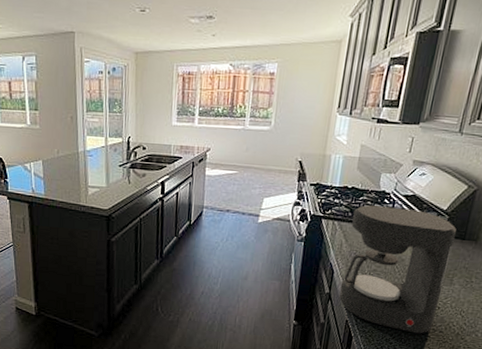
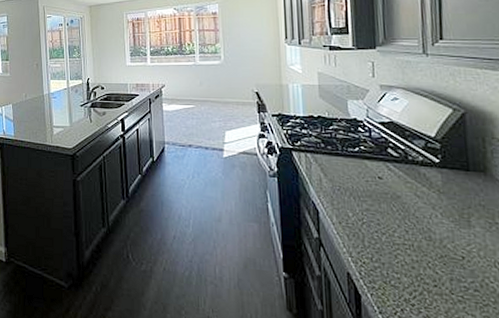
coffee maker: present [338,205,457,334] -> none [326,135,463,293]

